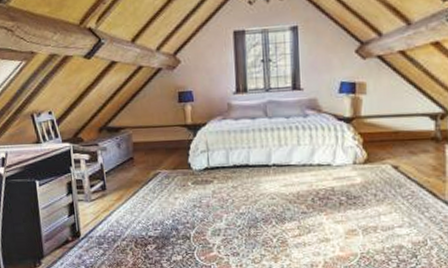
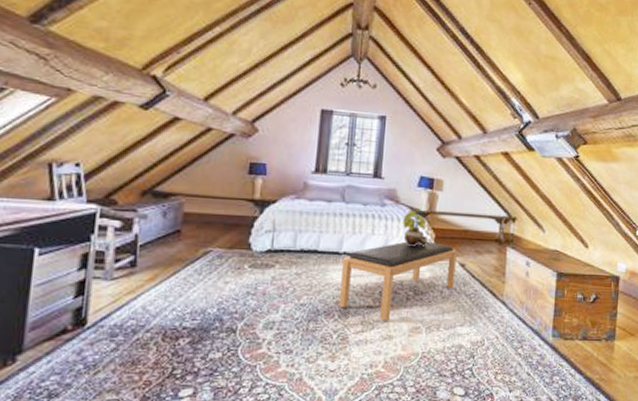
bench: none [272,146,389,225] -> present [338,241,457,321]
potted plant: none [327,115,356,153] -> present [403,209,429,246]

